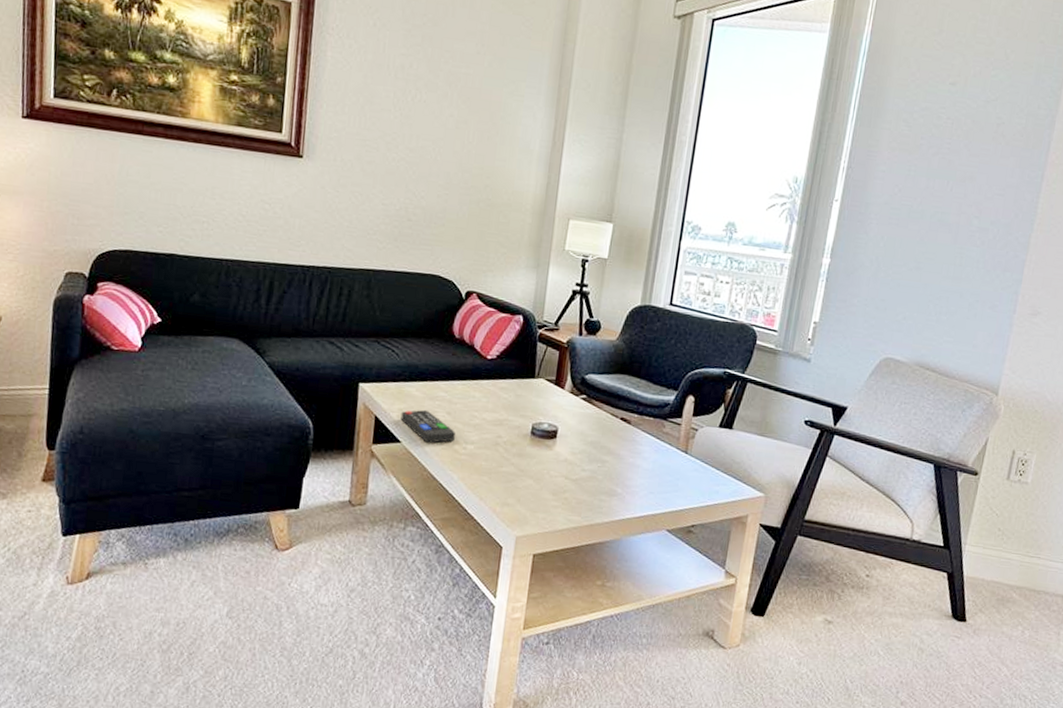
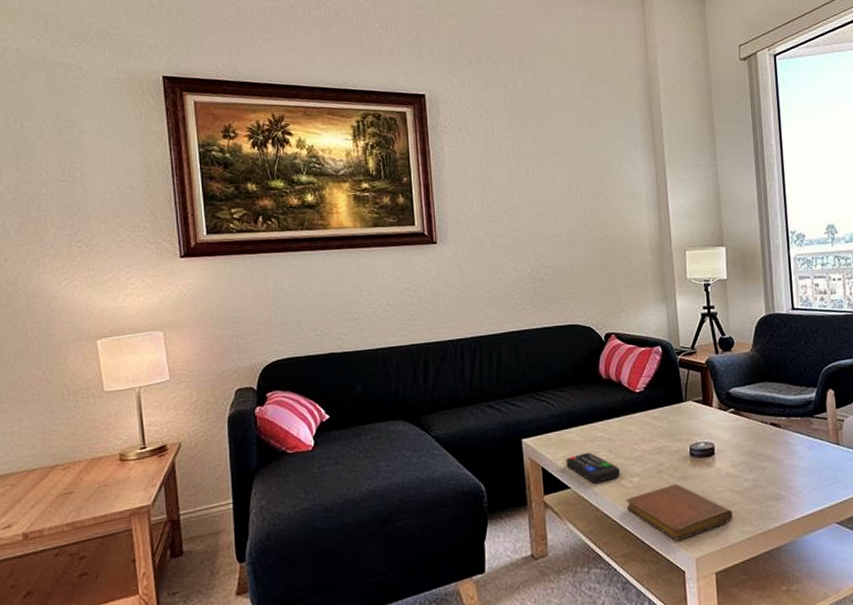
notebook: none [455,459,563,516] -> present [625,484,733,541]

